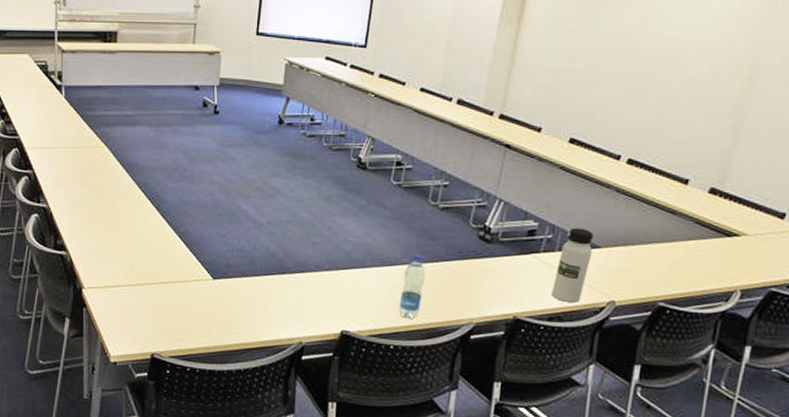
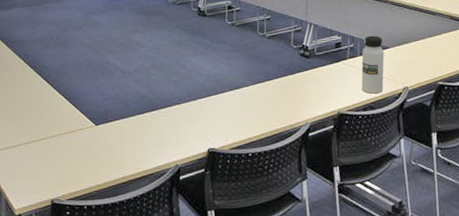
bottle: present [398,253,426,320] -> none [249,75,267,130]

